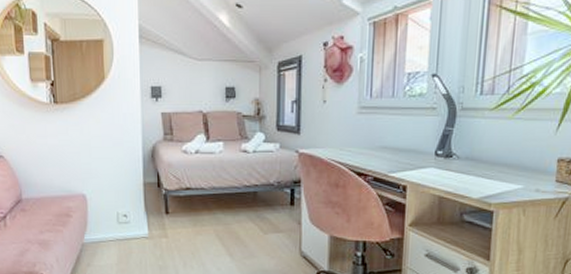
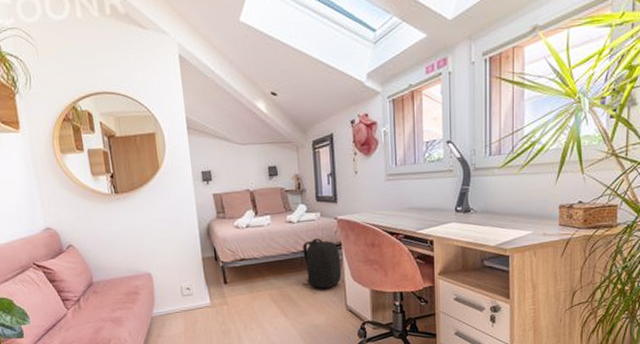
backpack: none [253,172,299,230] -> present [302,238,342,289]

